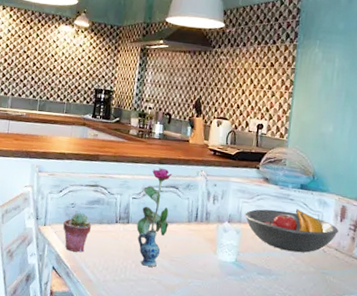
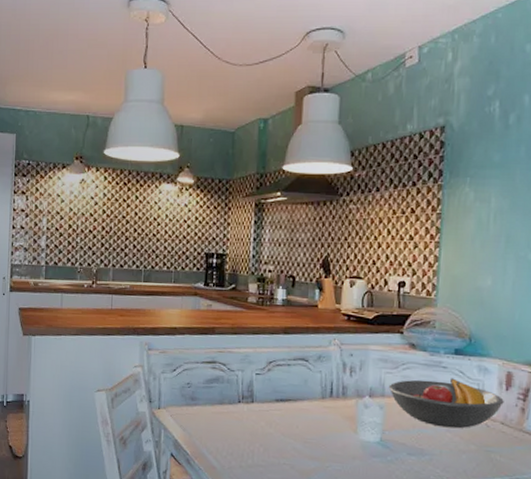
potted succulent: present [63,212,92,252] -> none [179,392,212,437]
vase: present [136,167,172,267] -> none [262,338,300,450]

